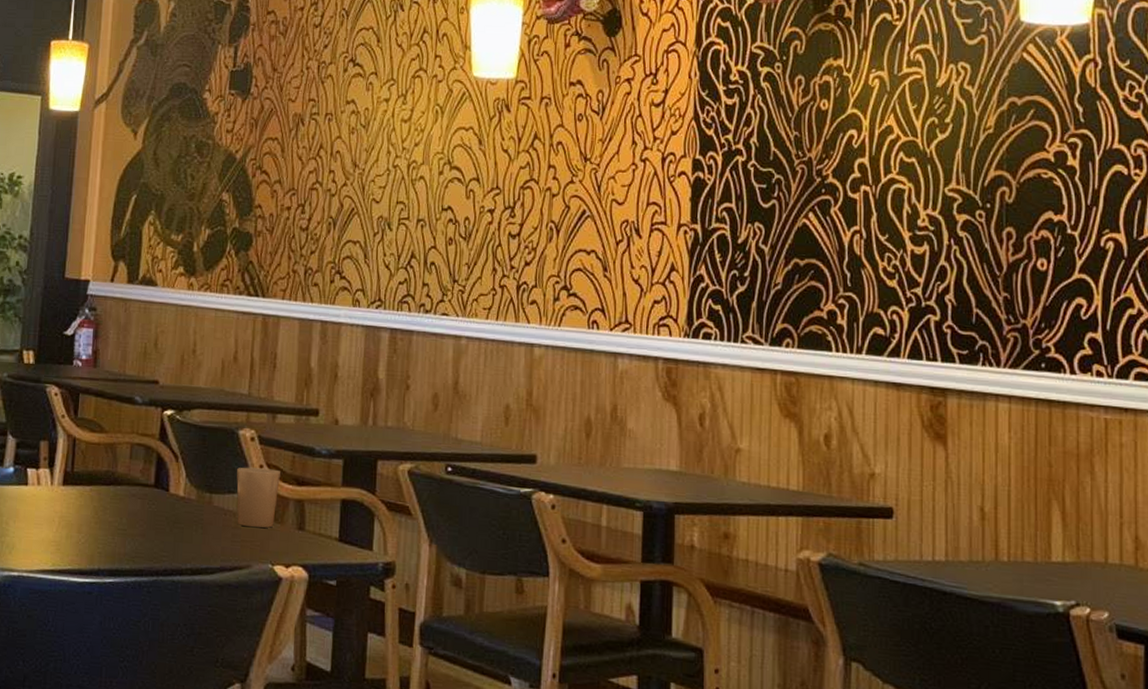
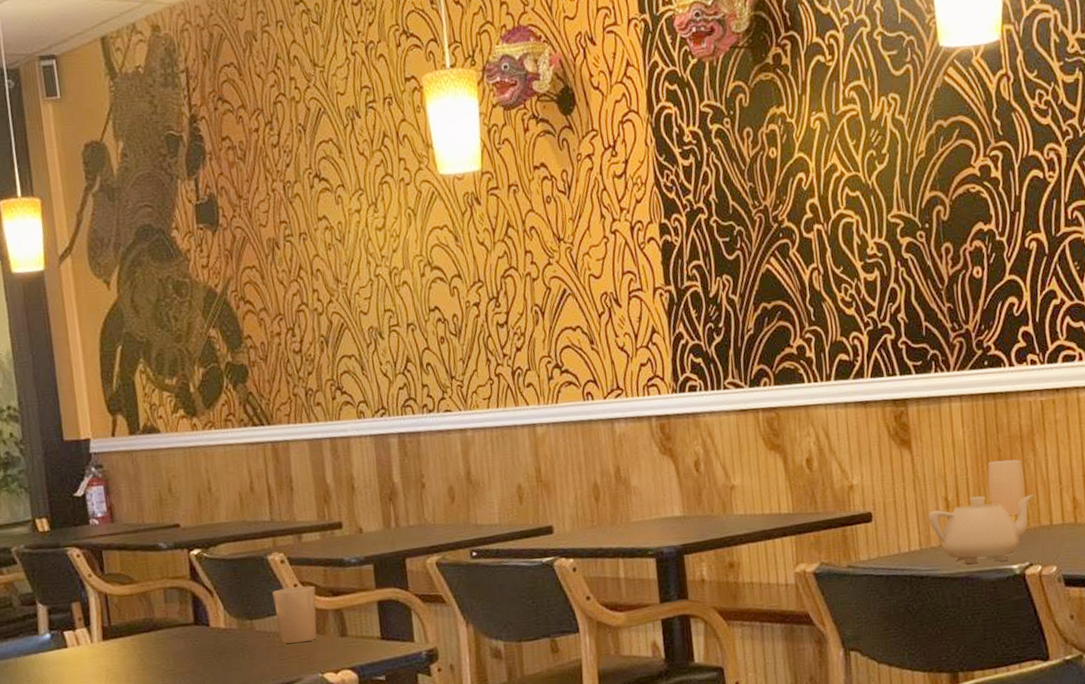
teapot: none [959,512,1090,594] -> present [928,494,1035,564]
cup: none [1033,476,1078,543] -> present [987,459,1026,516]

